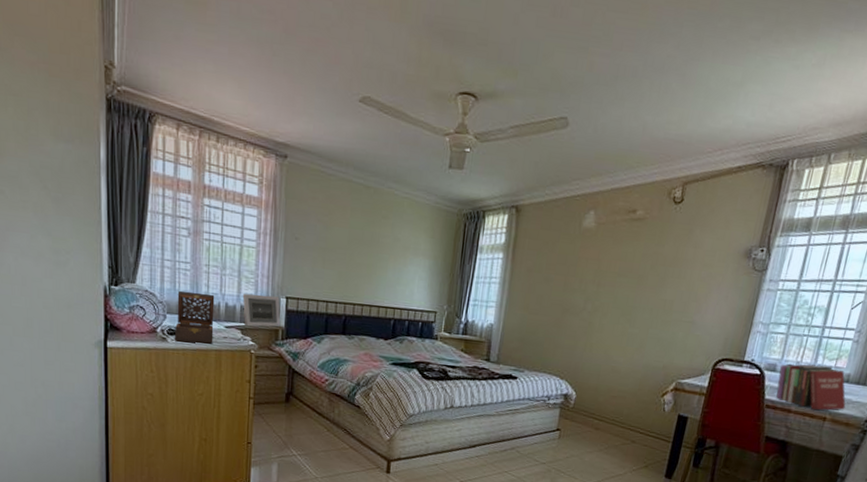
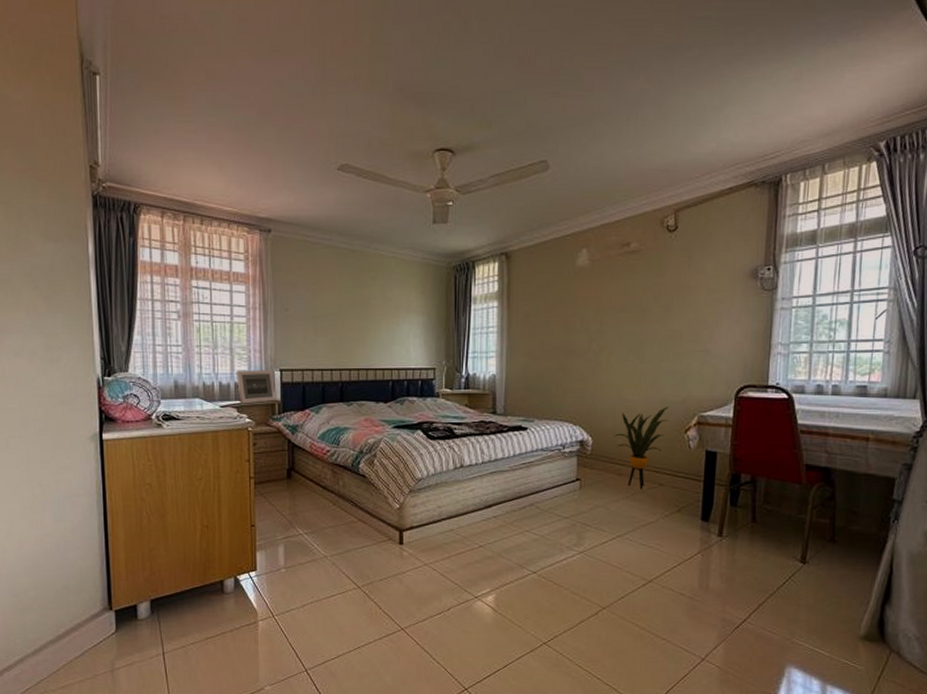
jewelry box: present [175,290,215,345] -> none [170,374,209,428]
house plant: none [596,371,650,445] -> present [613,407,669,490]
books: present [776,364,846,411] -> none [808,381,888,431]

